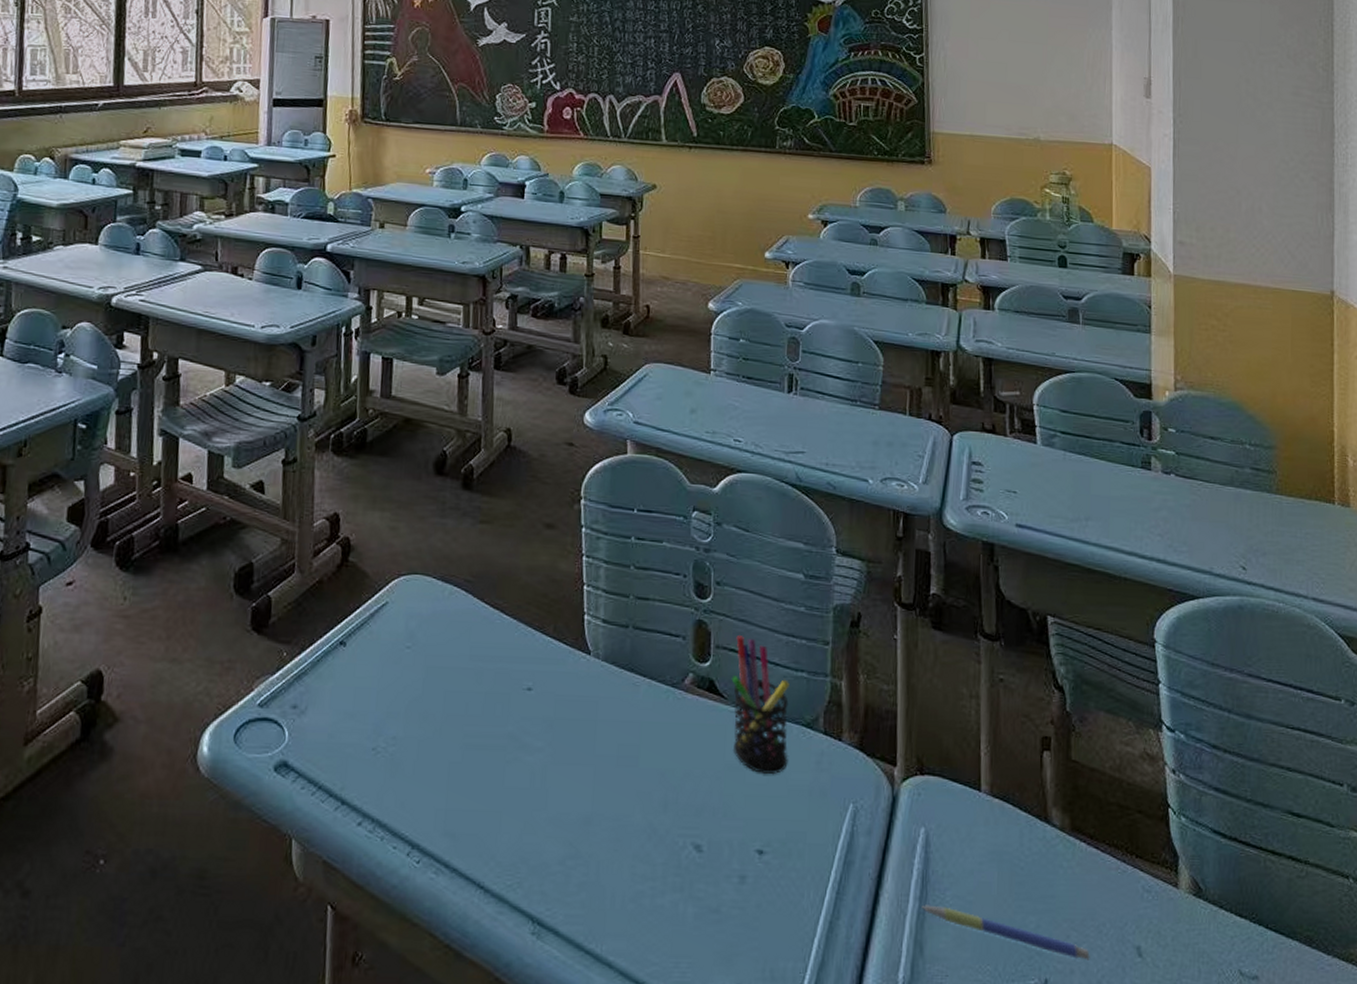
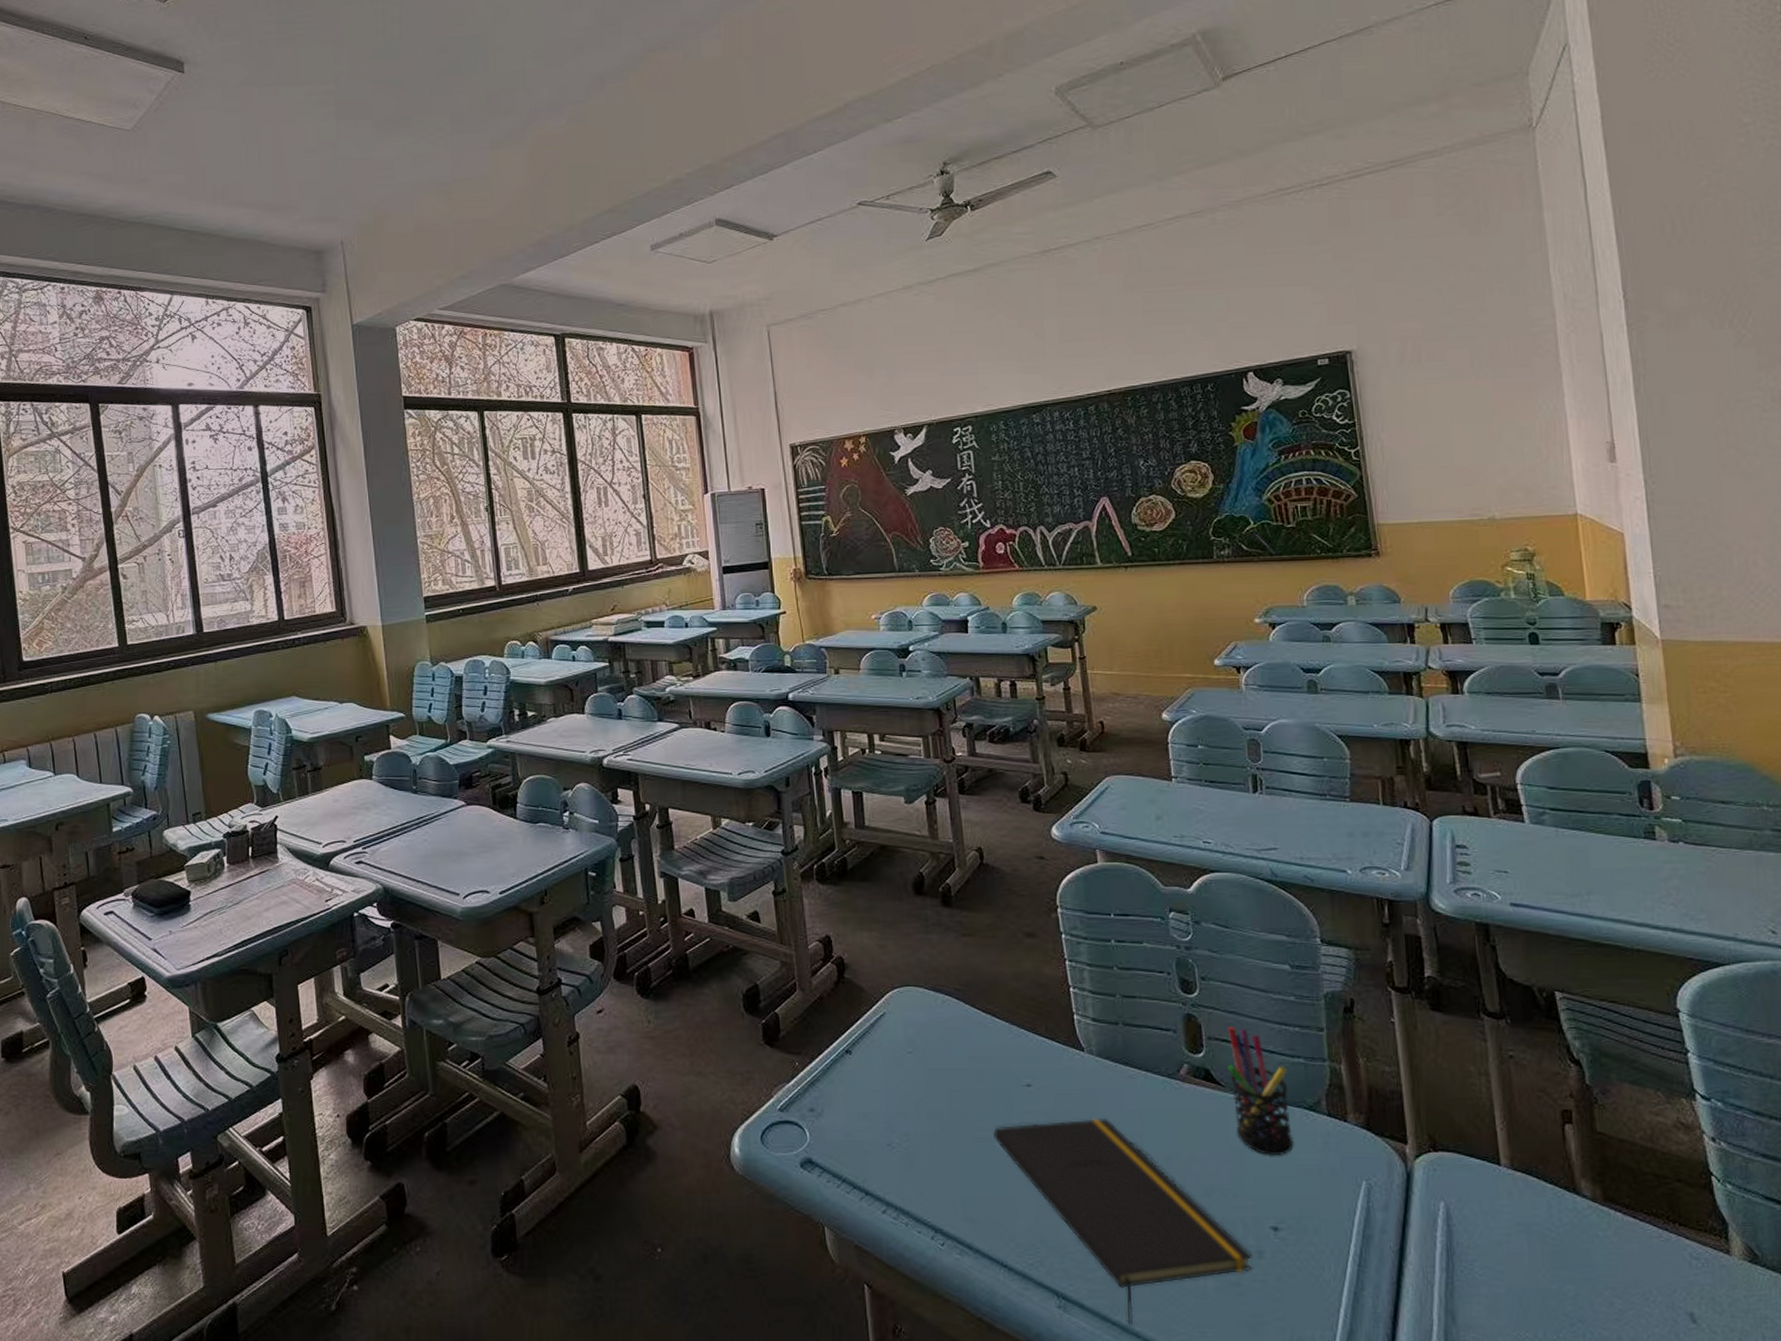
notepad: none [486,727,736,954] -> present [993,1117,1253,1325]
pen: present [921,905,1090,960] -> none [1449,1275,1638,1327]

